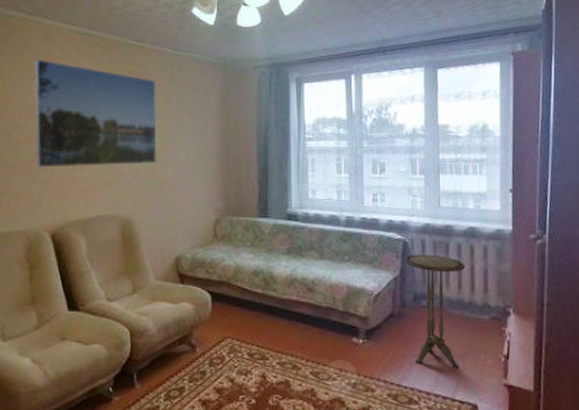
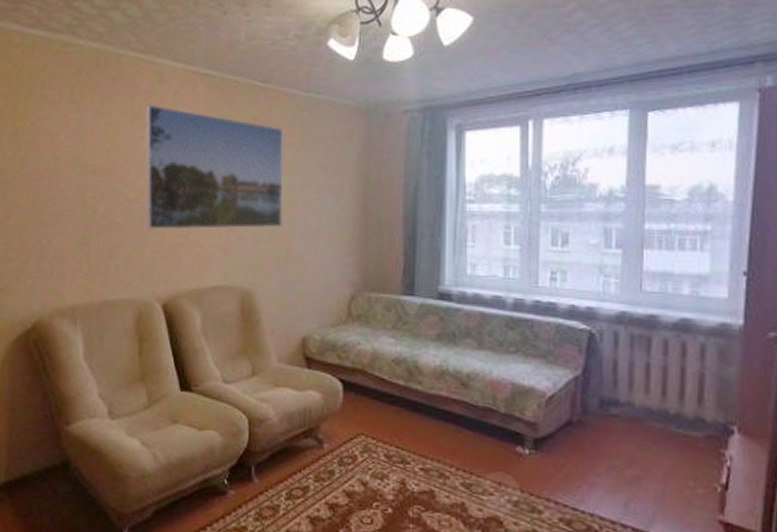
side table: present [405,254,466,368] -> none [590,349,674,495]

